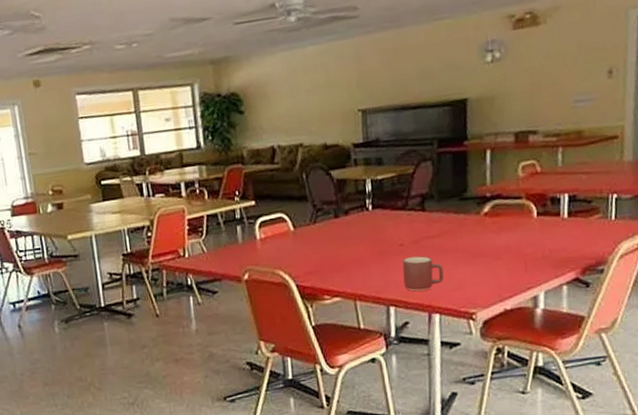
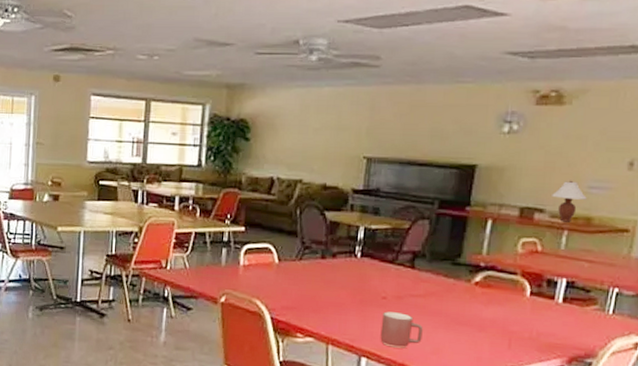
table lamp: none [542,97,575,140] -> present [552,180,587,222]

